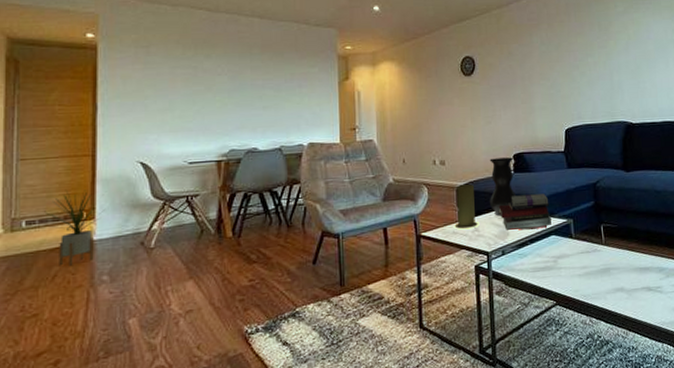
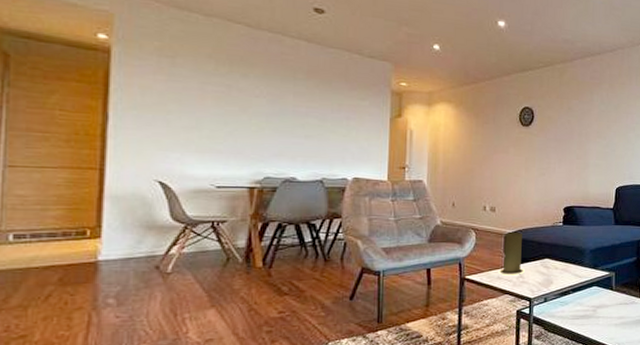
house plant: present [44,189,104,267] -> none [38,203,113,287]
vase: present [489,157,516,216] -> none [537,209,564,265]
books: present [498,193,553,231] -> none [544,247,596,280]

